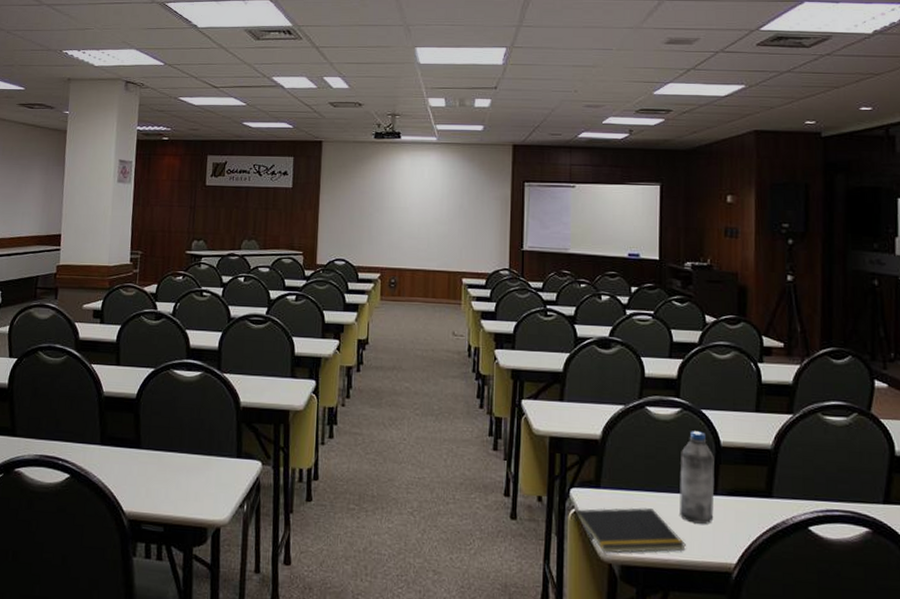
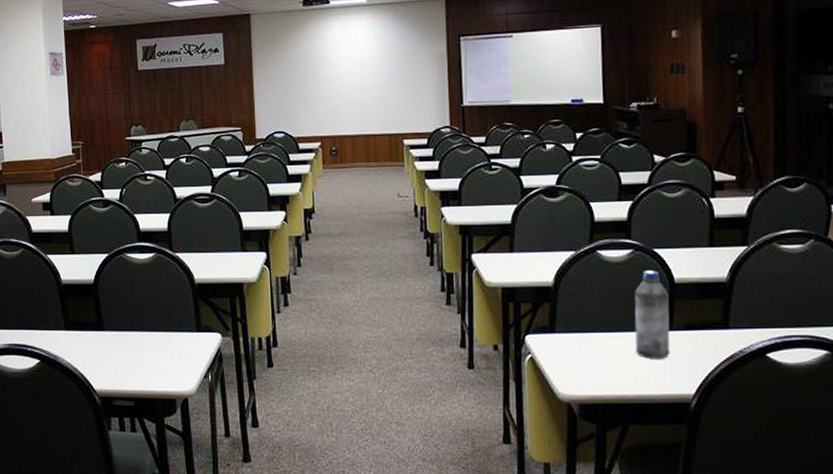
notepad: present [573,507,686,554] -> none [530,348,644,394]

